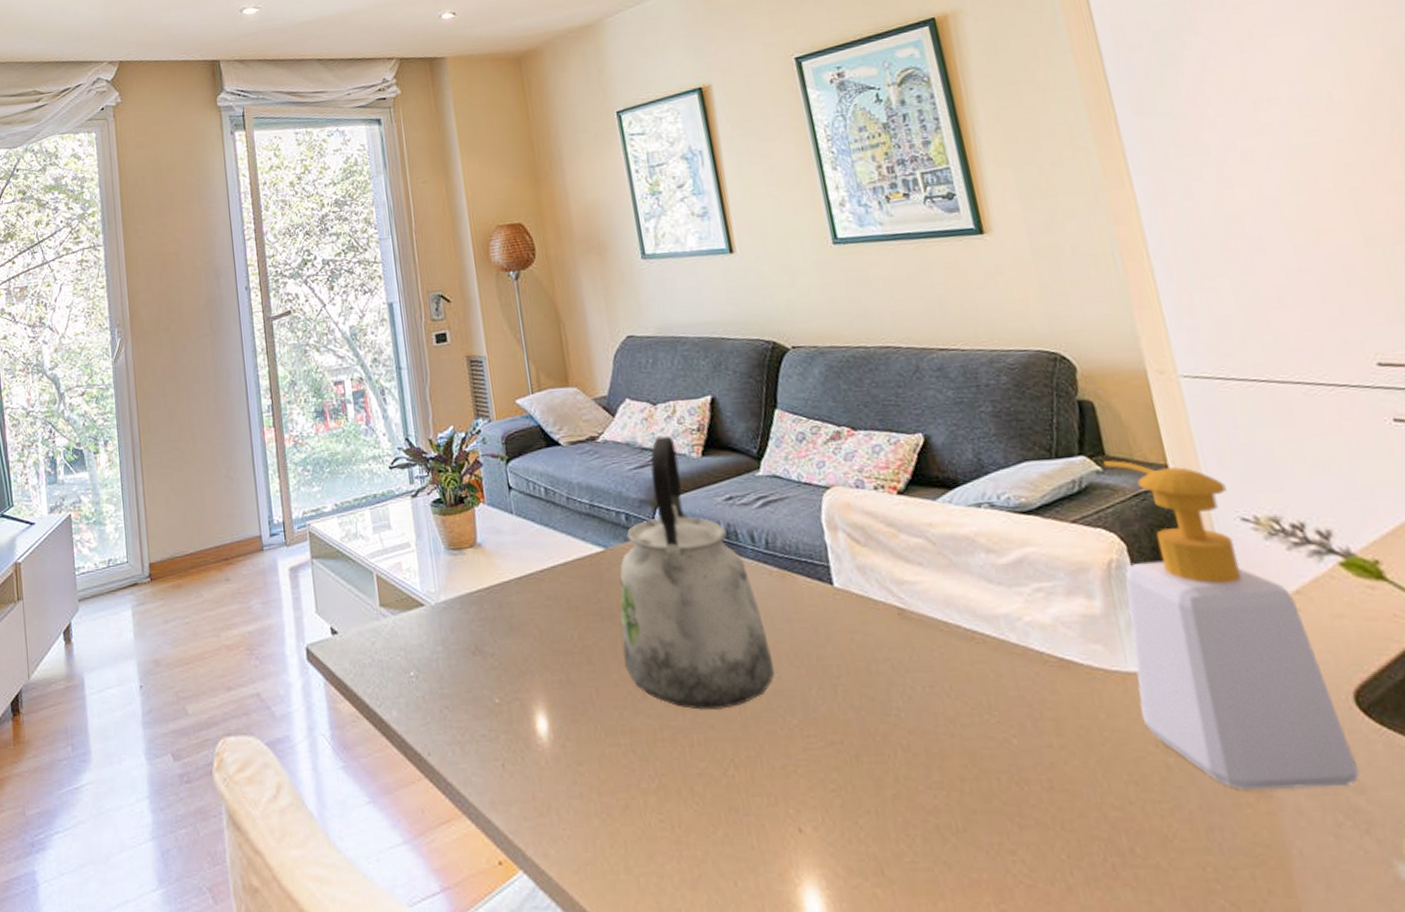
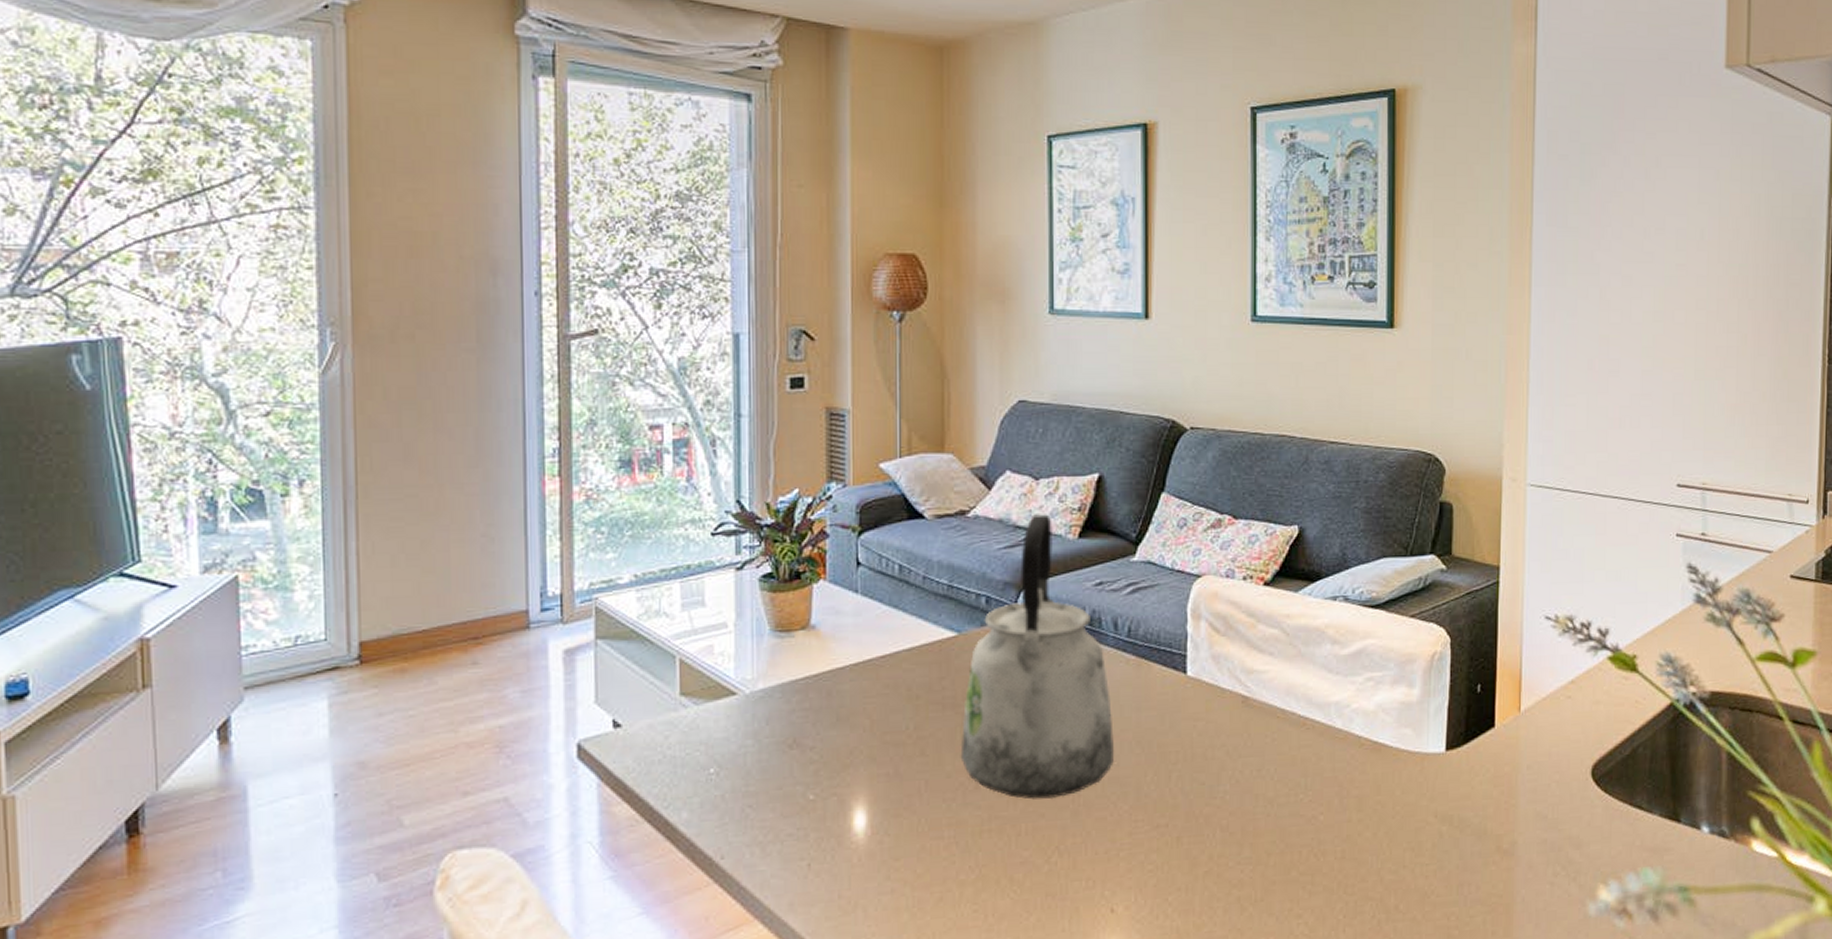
soap bottle: present [1103,460,1359,790] -> none [1429,560,1580,851]

